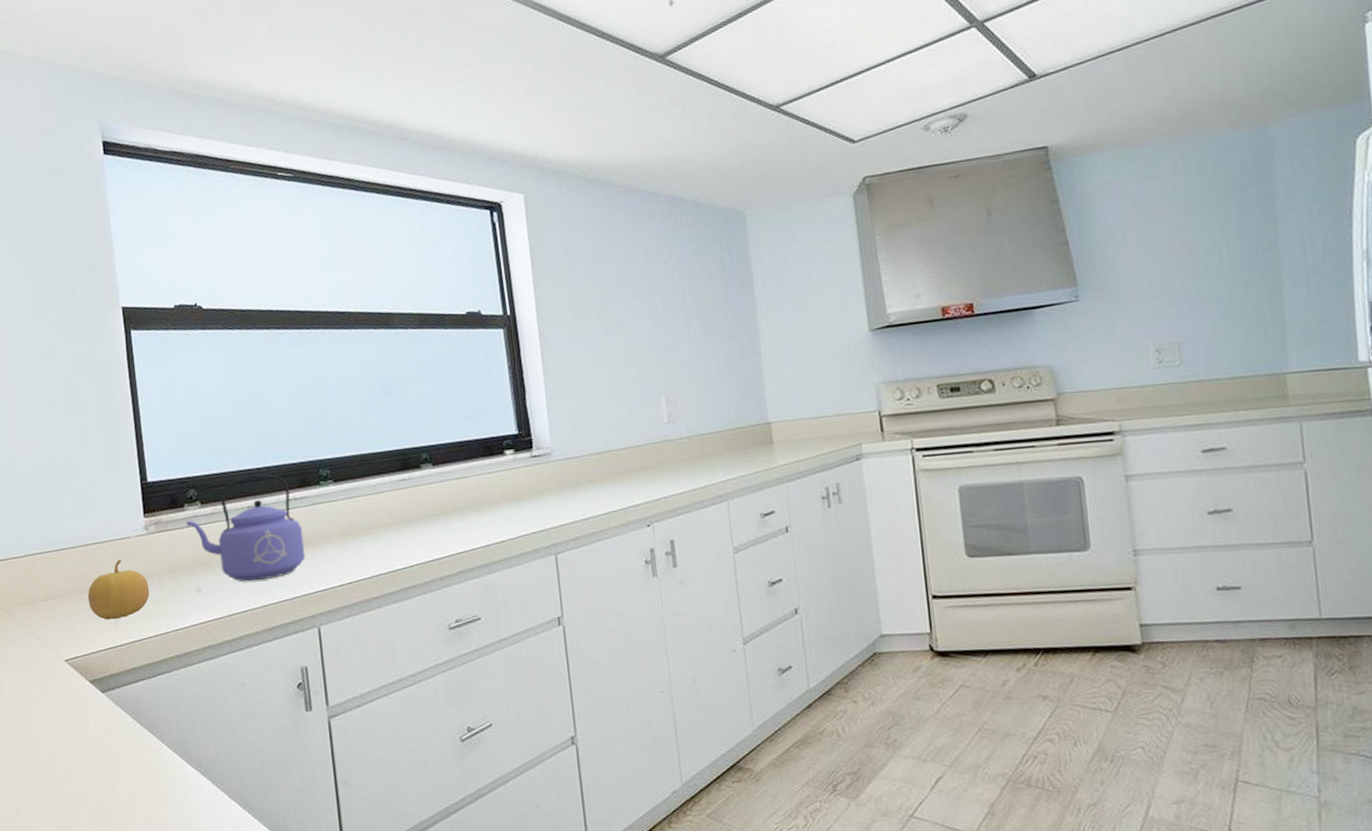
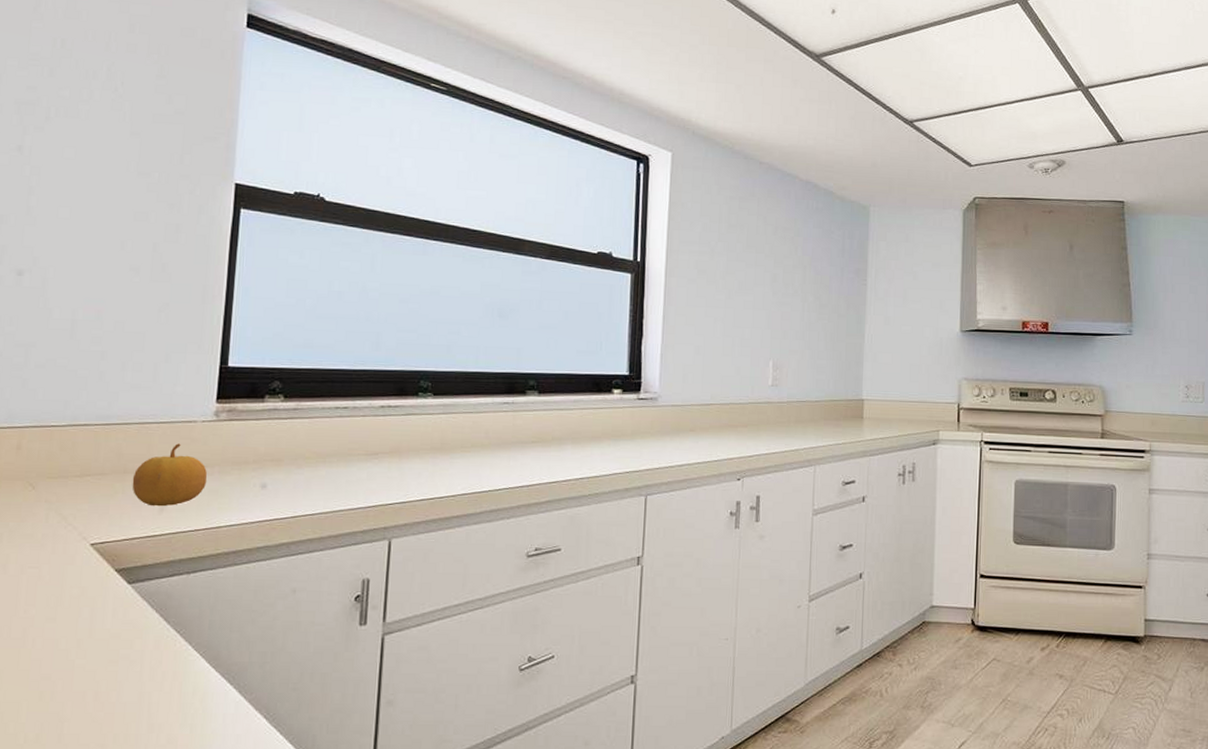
kettle: present [185,474,306,582] -> none [262,376,391,485]

